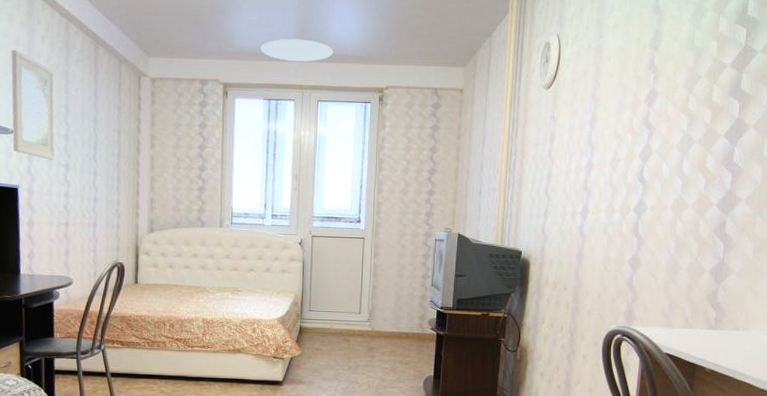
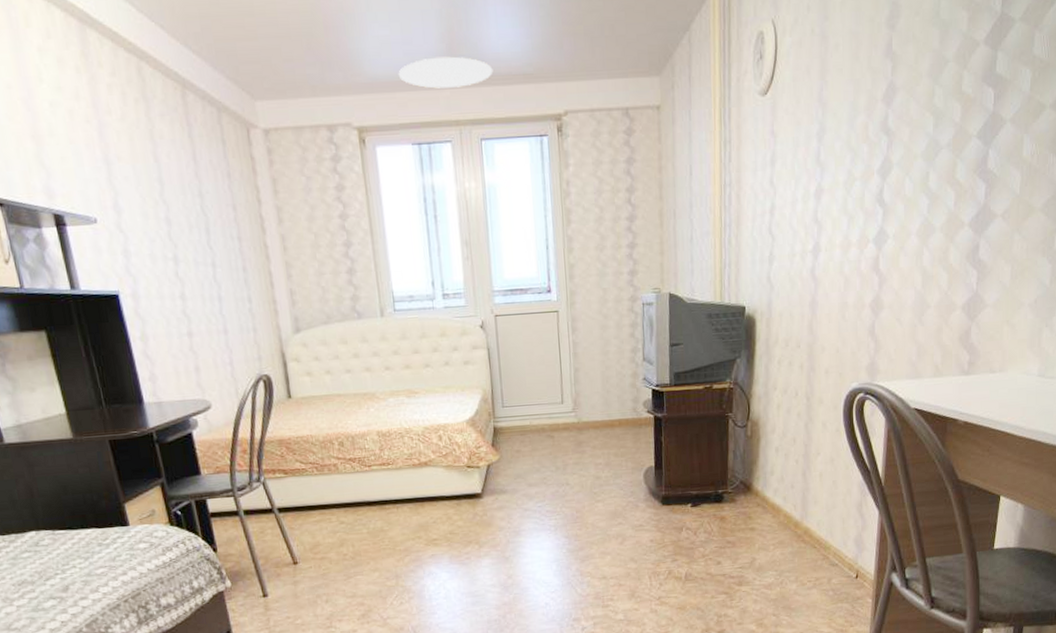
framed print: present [11,49,55,160] -> none [71,106,159,254]

